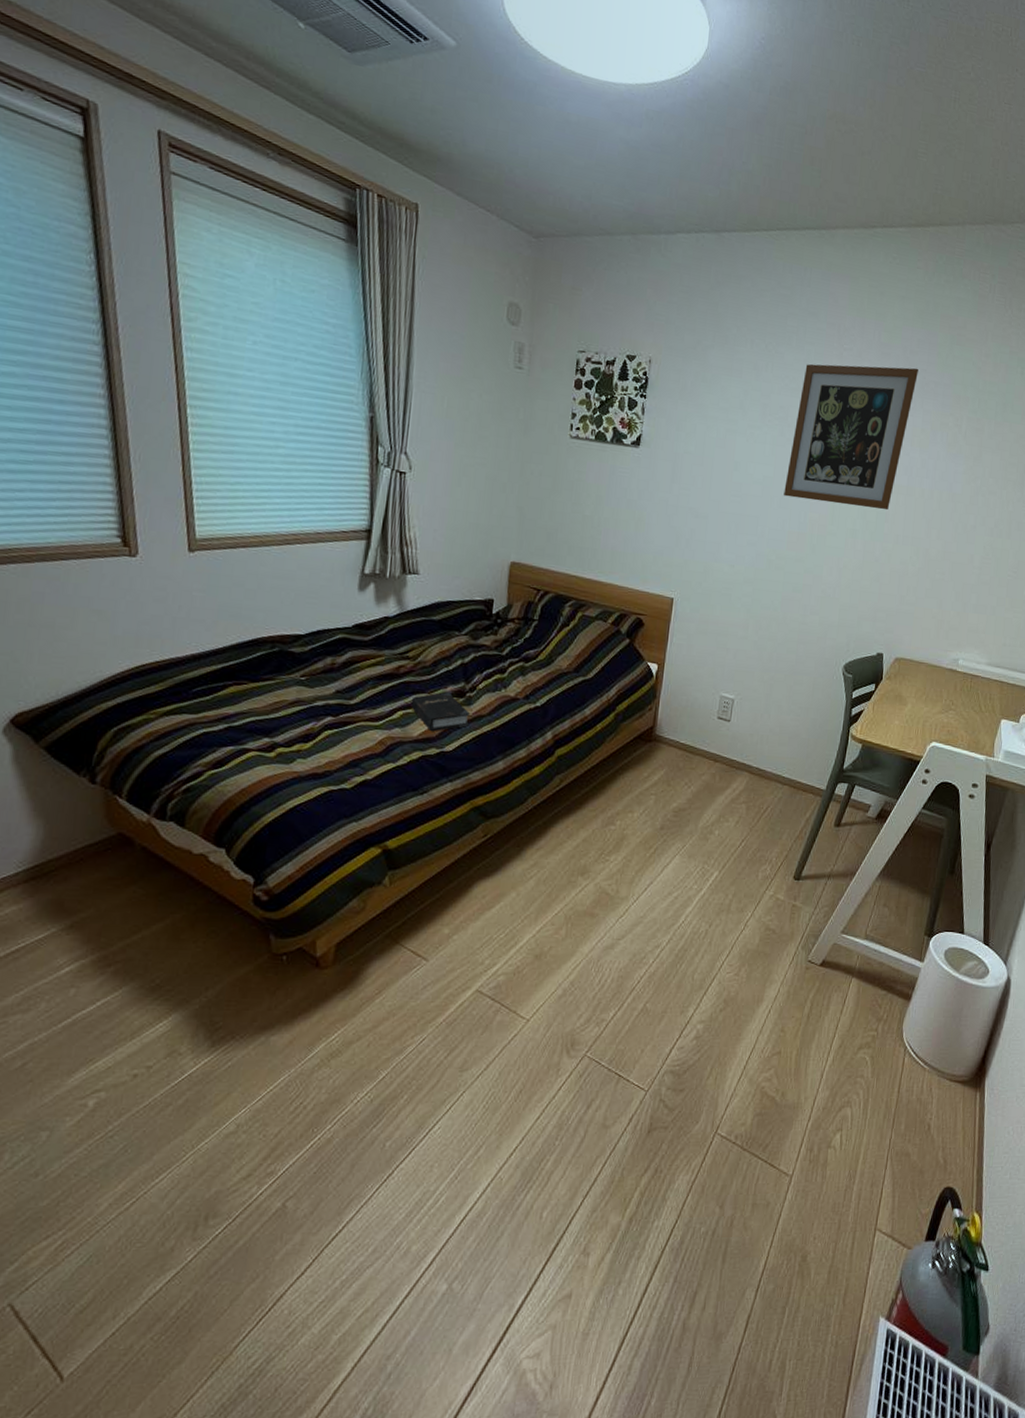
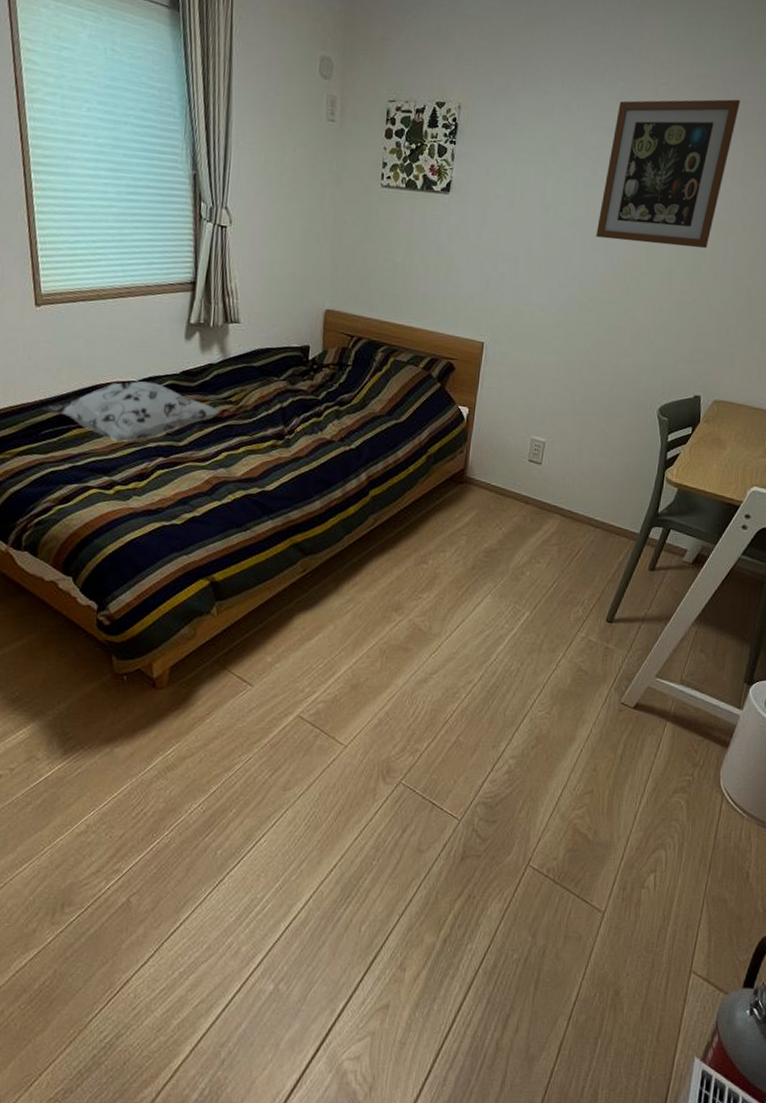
decorative pillow: none [196,634,396,701] -> present [44,381,220,443]
hardback book: present [411,692,470,731] -> none [234,435,289,472]

